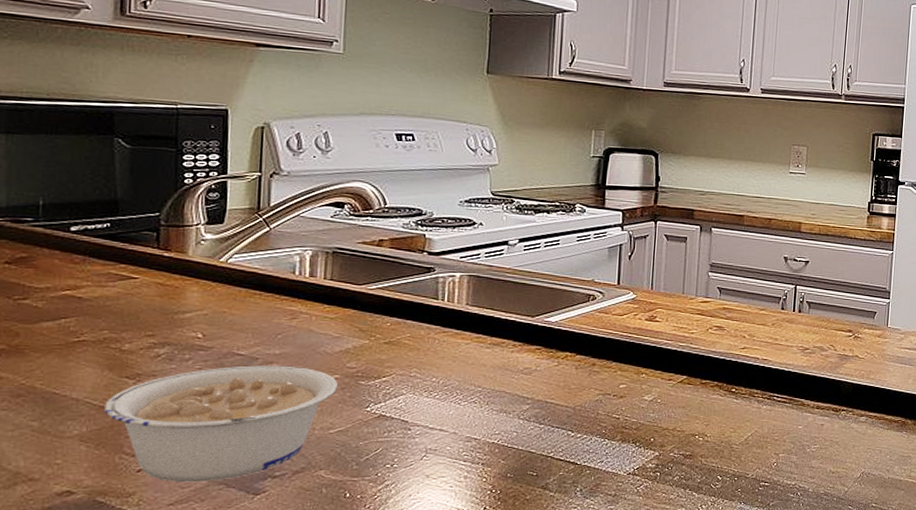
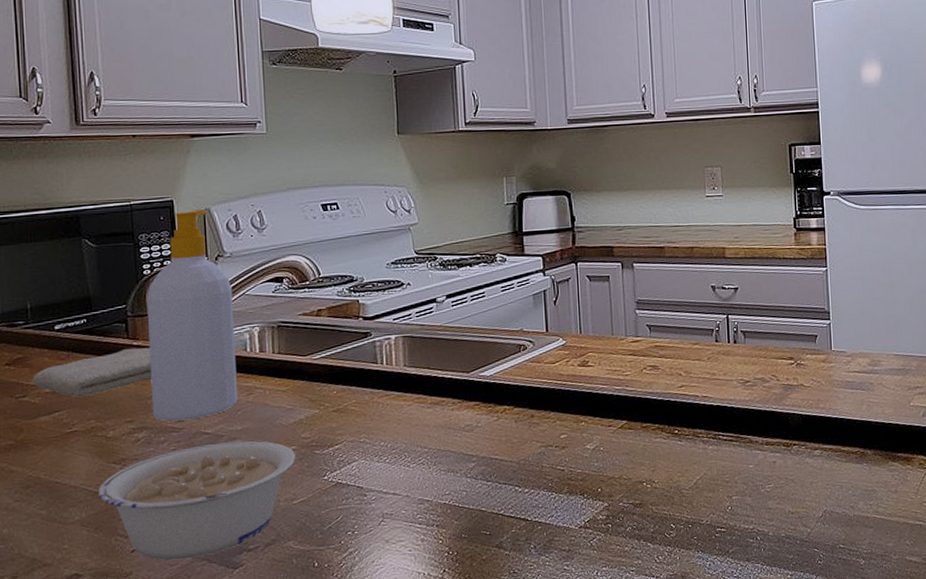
washcloth: none [36,258,184,305] -> present [32,347,152,397]
soap bottle: none [178,122,287,339] -> present [147,209,238,422]

